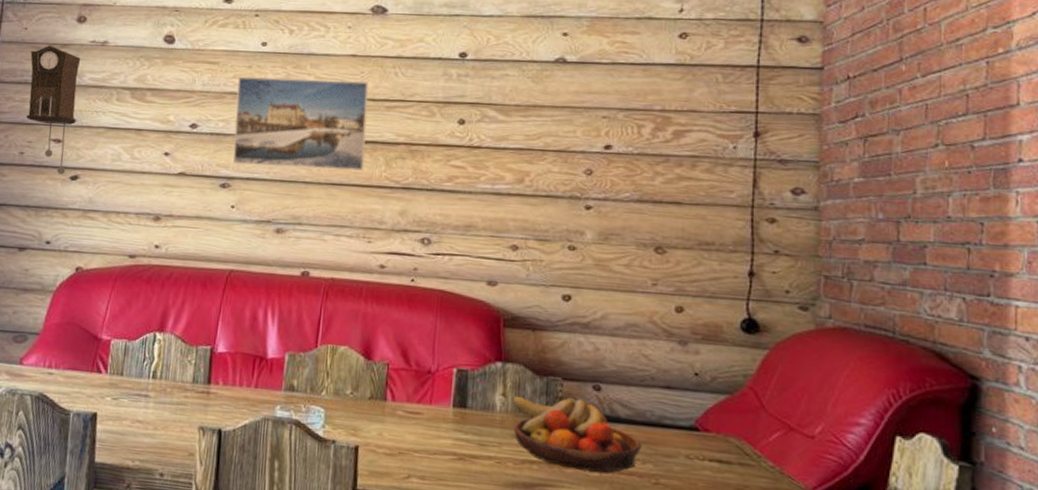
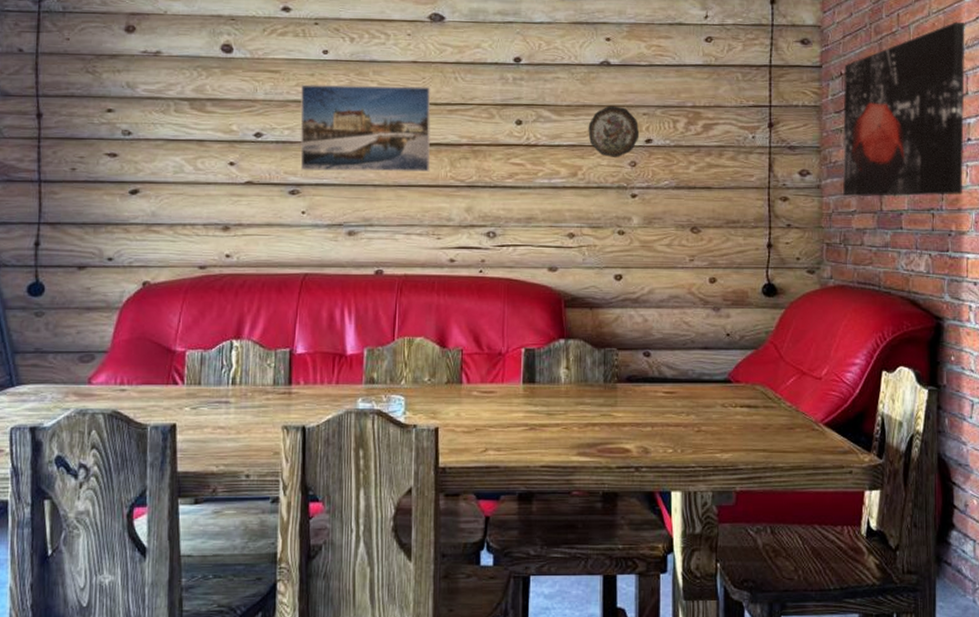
pendulum clock: present [26,46,81,175] -> none [75,57,133,189]
fruit bowl: present [511,395,643,473] -> none [574,364,686,427]
decorative plate: none [538,106,598,164] -> present [588,105,640,157]
wall art: none [847,18,1016,228] -> present [842,22,965,197]

